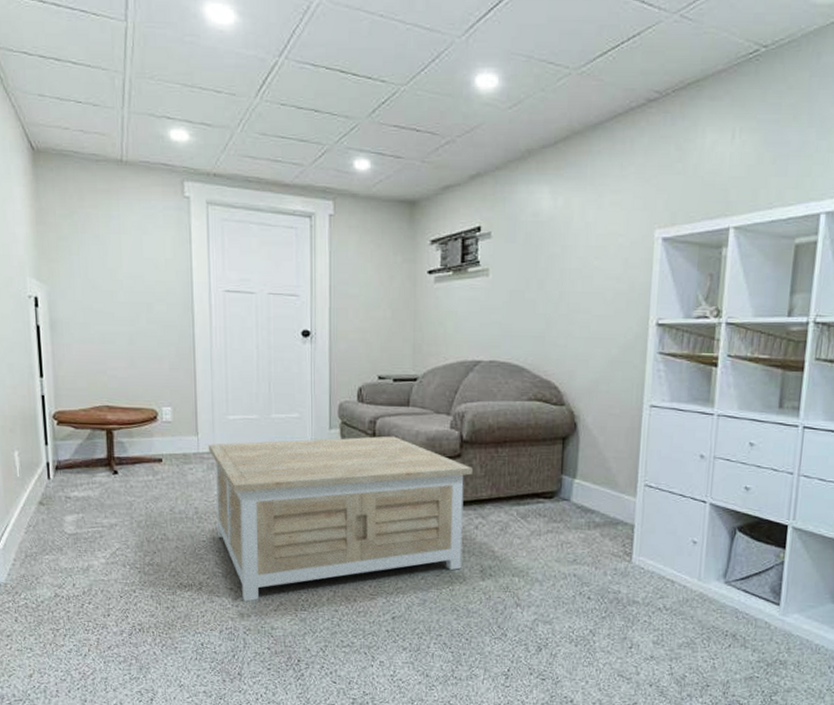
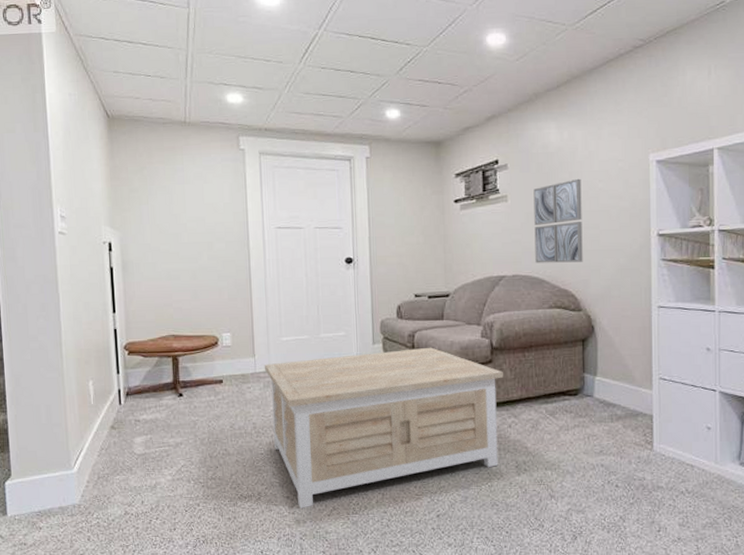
wall art: none [516,253,575,351] -> present [533,178,583,263]

